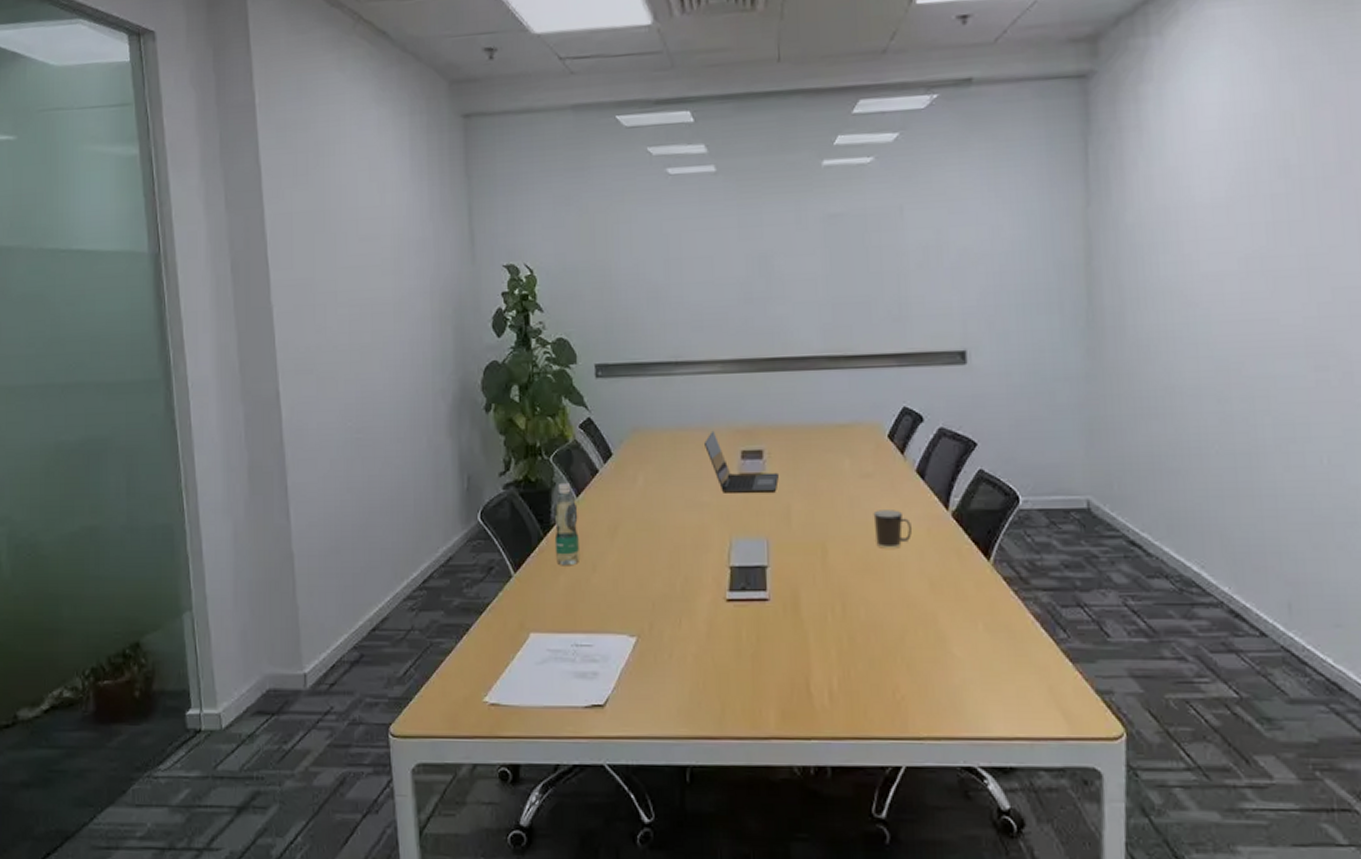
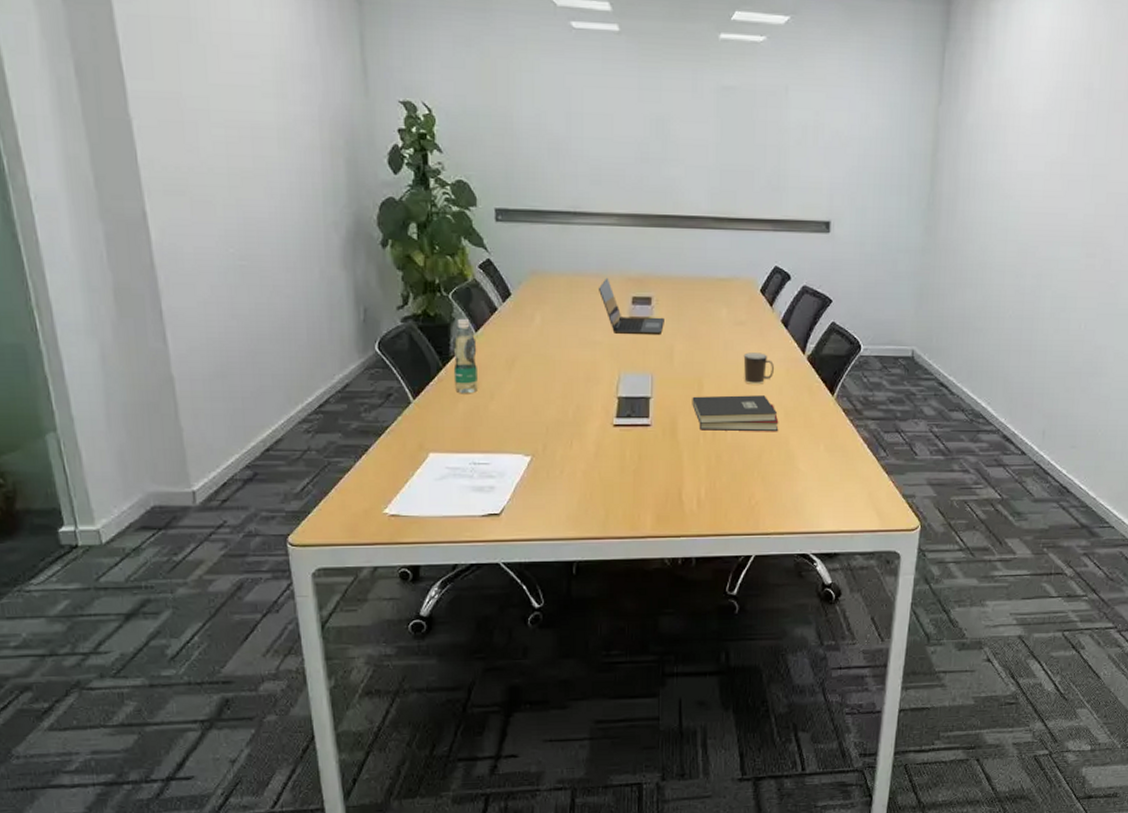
hardback book: none [815,562,924,606] -> present [692,395,779,431]

